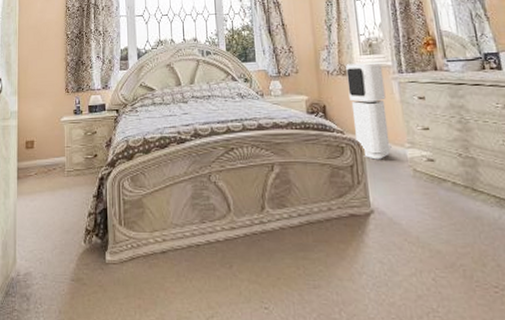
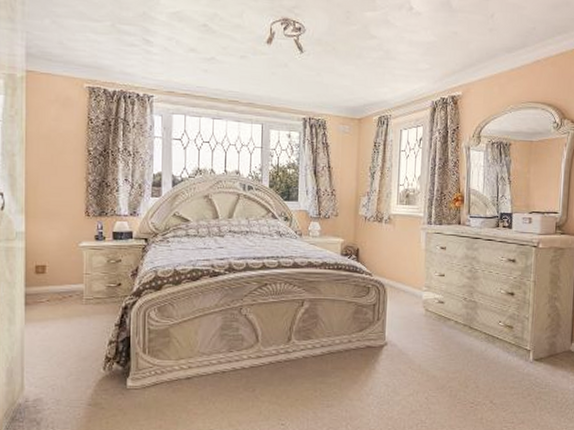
air purifier: present [346,62,392,160] -> none [381,212,415,300]

